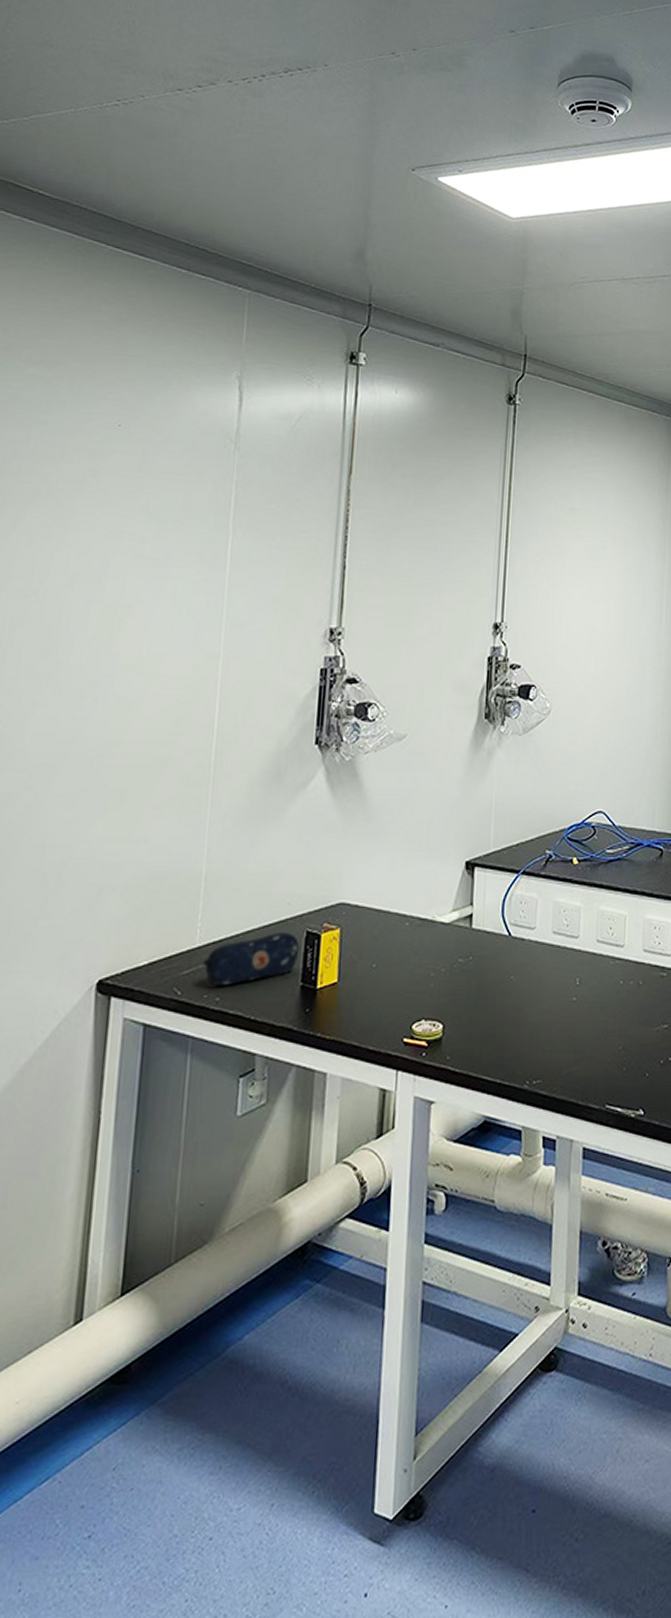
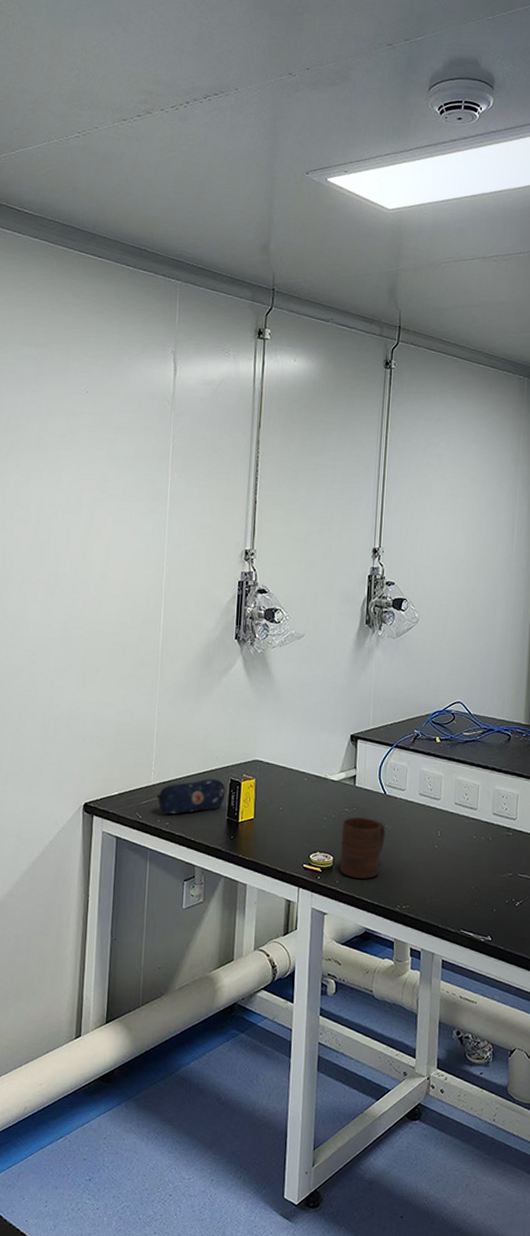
cup: none [451,969,511,1051] -> present [339,817,386,879]

